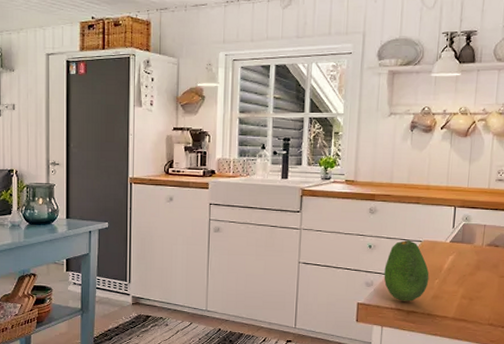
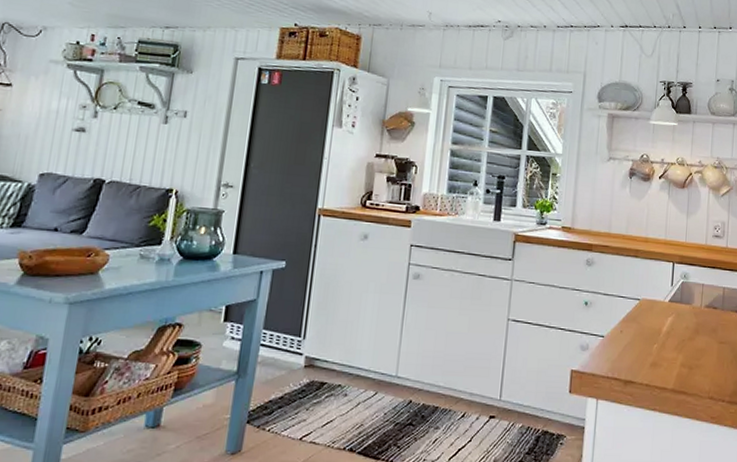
fruit: present [384,239,430,302] -> none [600,297,648,369]

